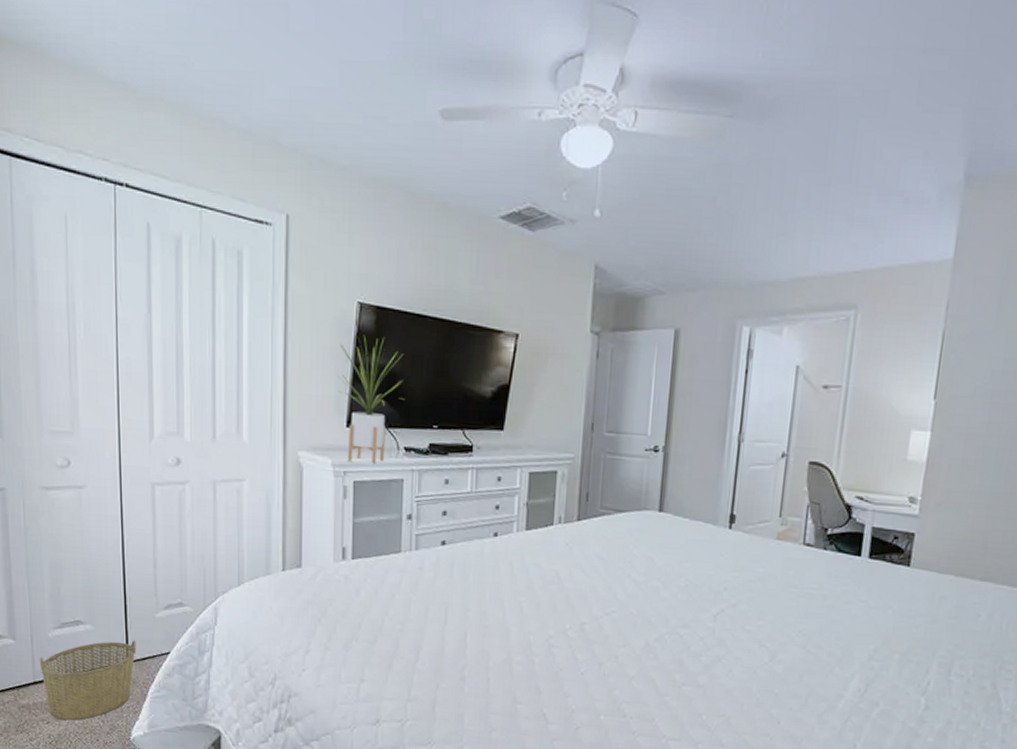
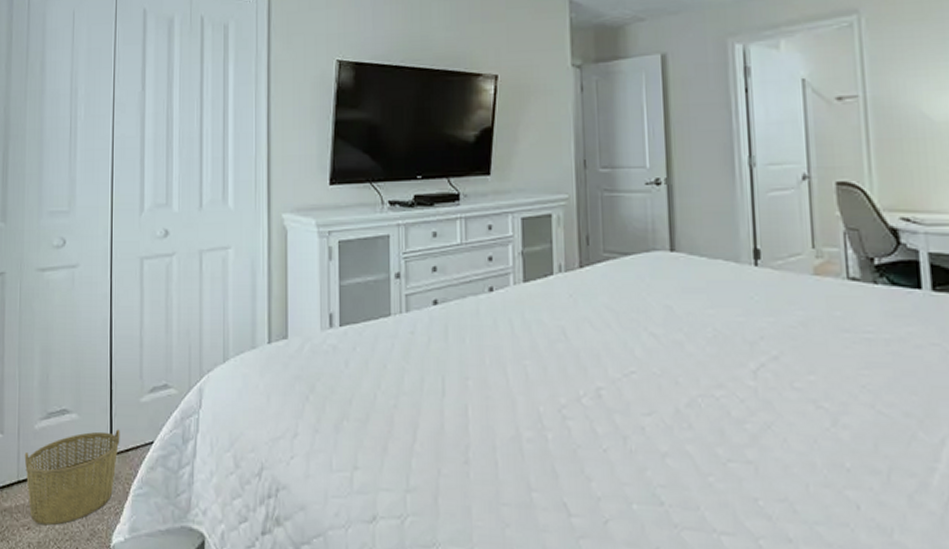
house plant: present [337,334,404,465] -> none [318,91,386,223]

